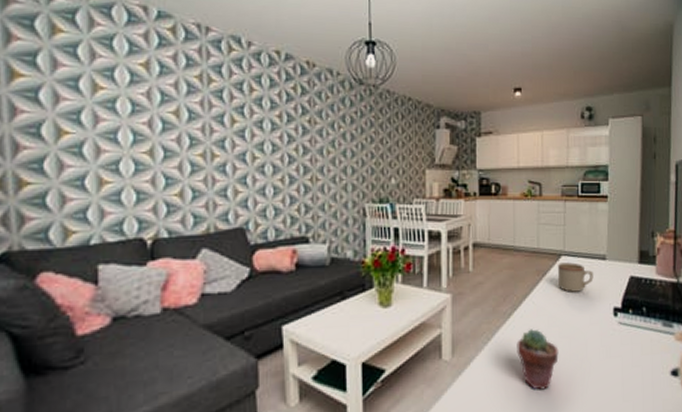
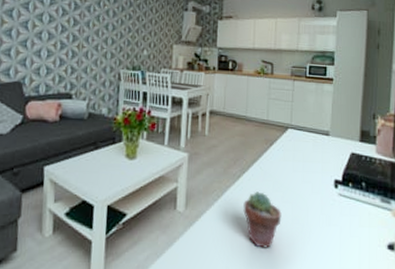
mug: present [557,262,594,292] -> none [283,135,317,162]

